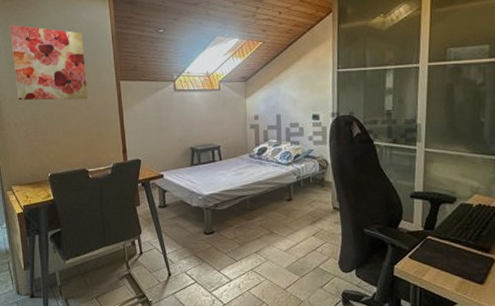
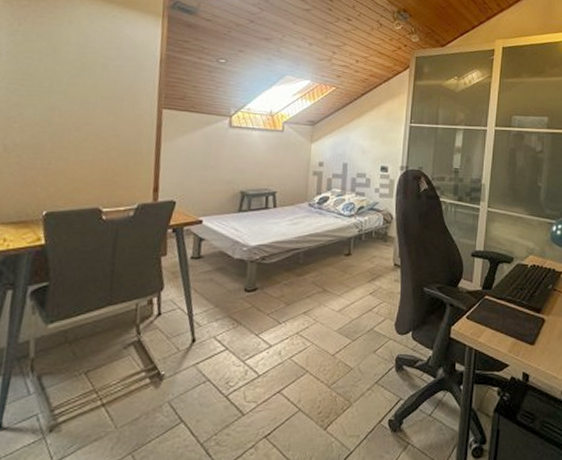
wall art: present [10,24,88,101] -> none [15,26,122,125]

